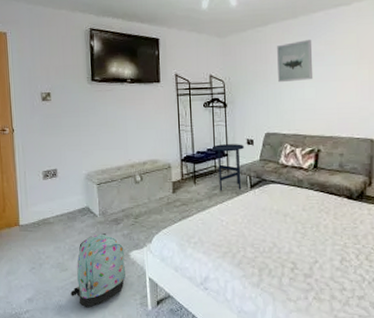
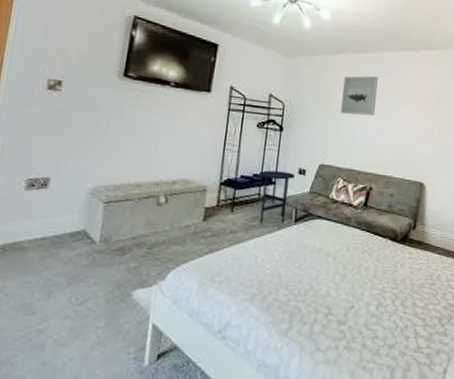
backpack: present [70,234,126,307] -> none [32,266,125,364]

